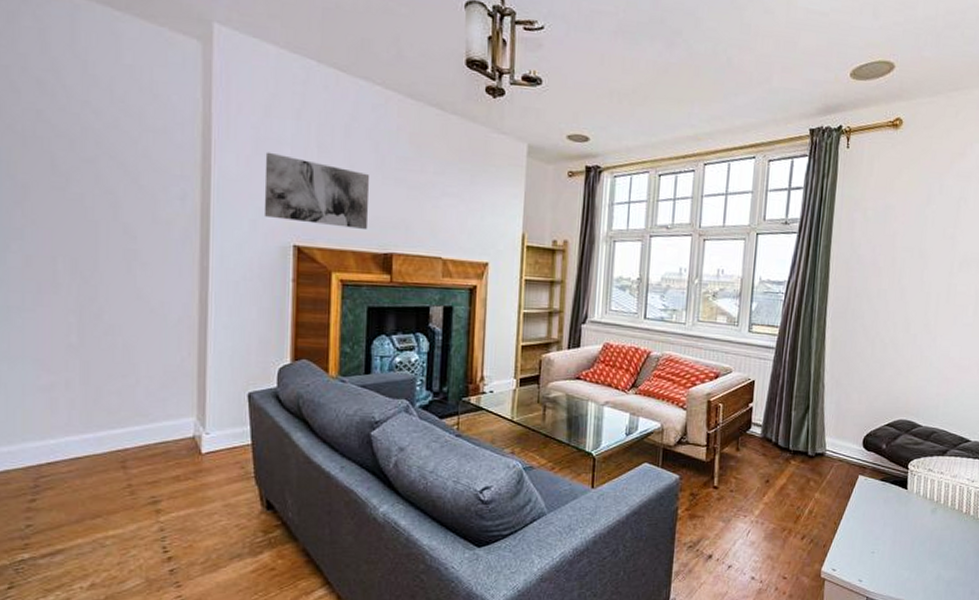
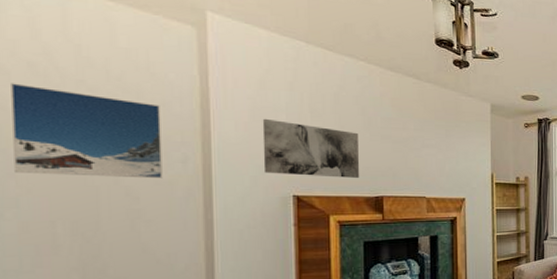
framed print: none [19,102,161,217] -> present [9,83,163,179]

